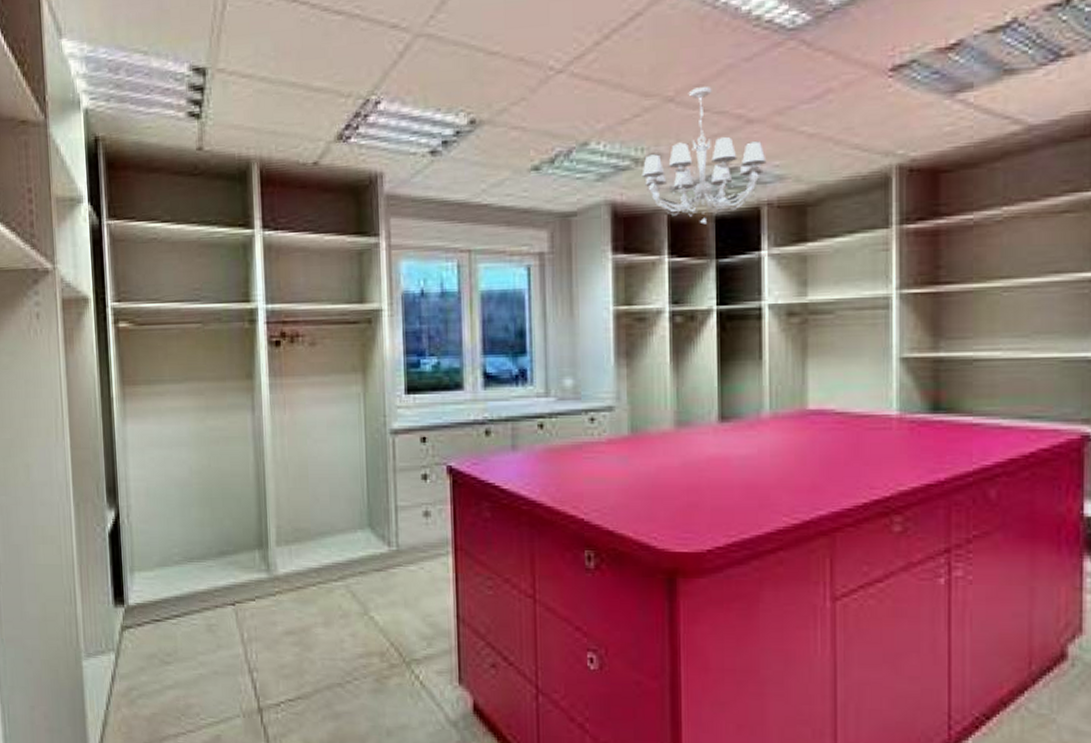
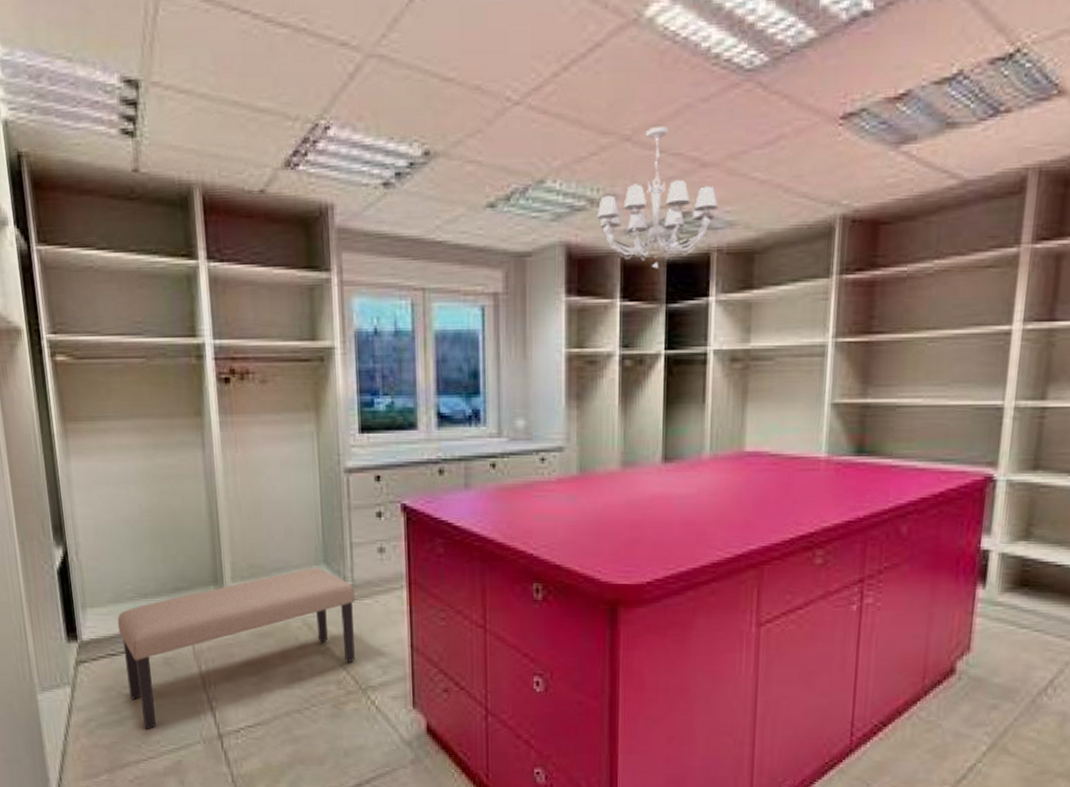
bench: none [163,532,399,700] -> present [117,568,355,729]

